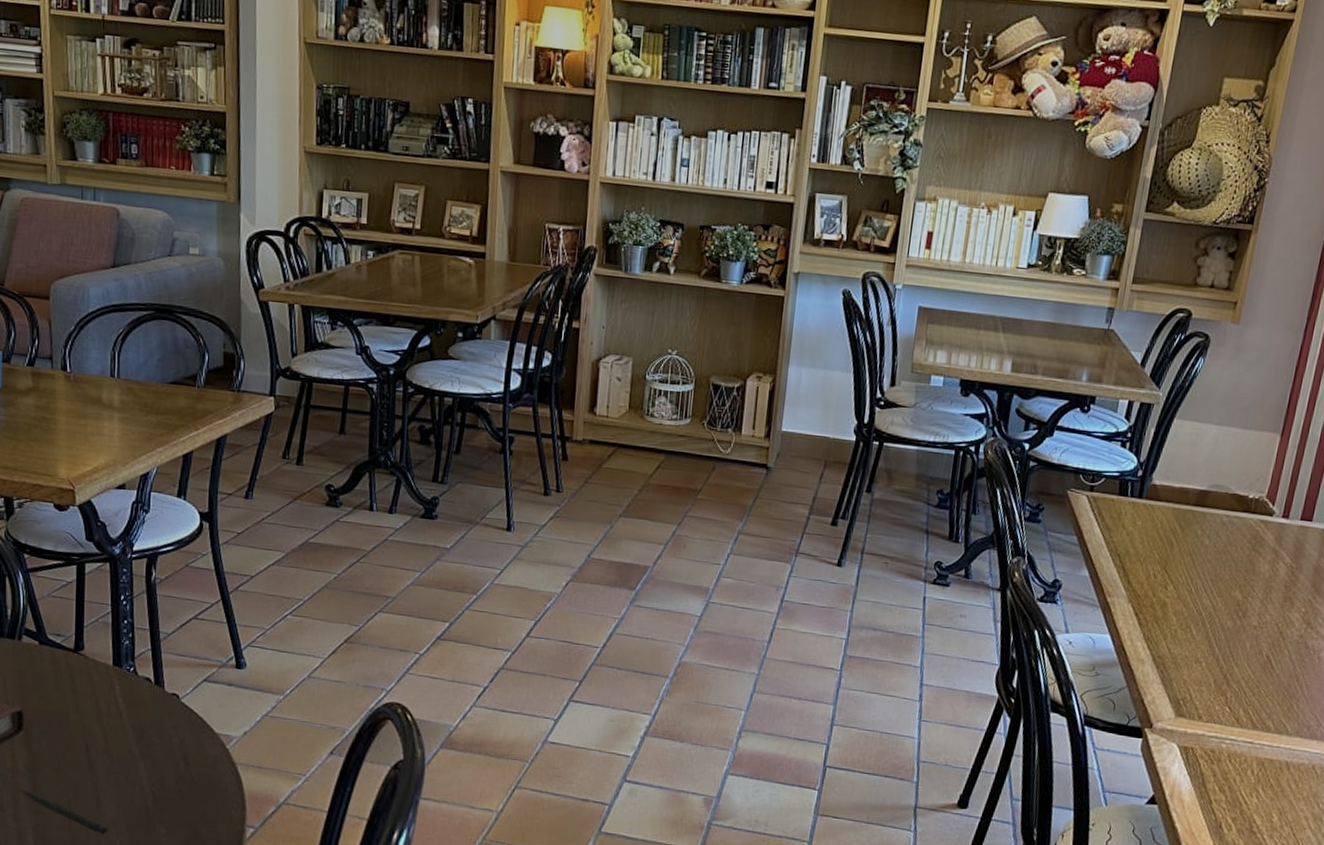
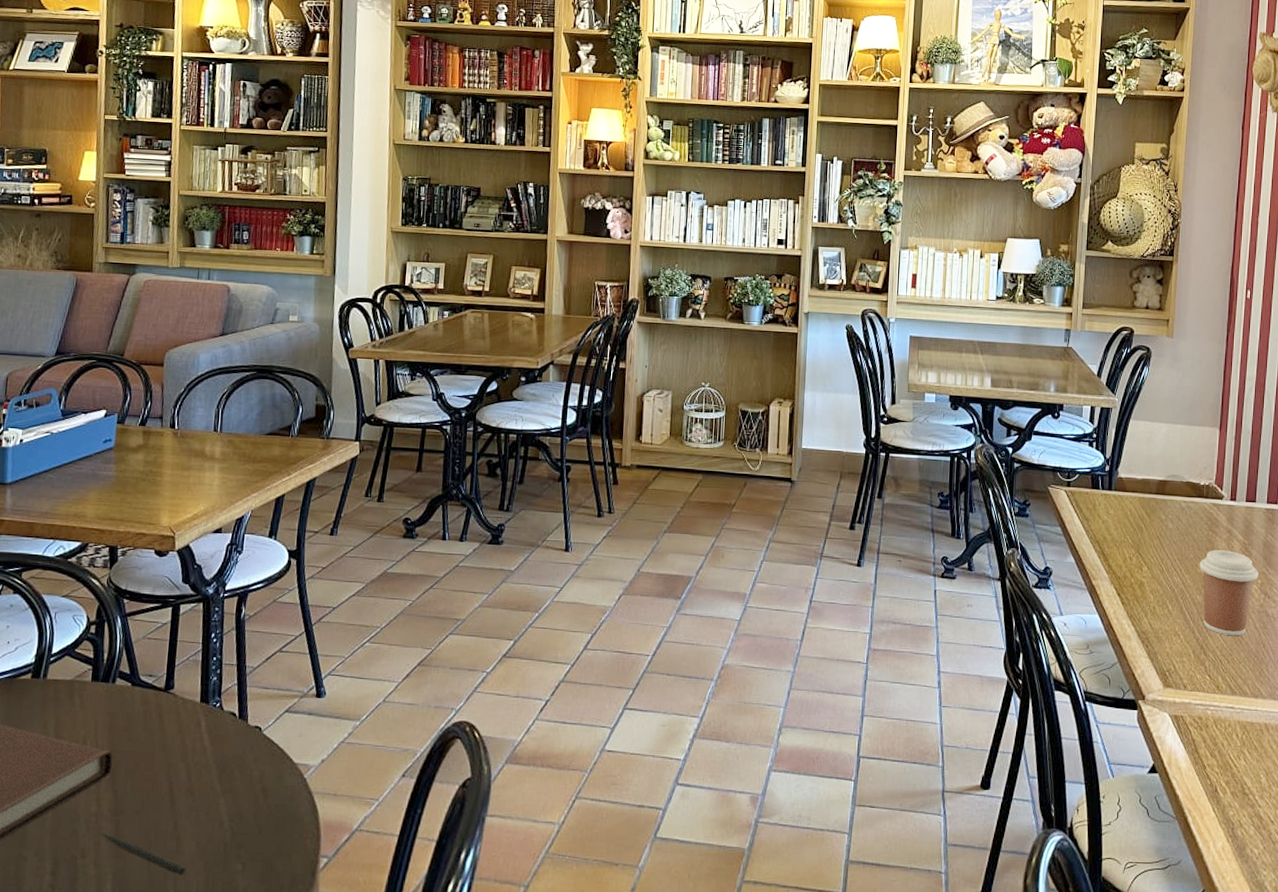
coffee cup: none [1231,572,1304,668] -> present [1199,550,1259,636]

